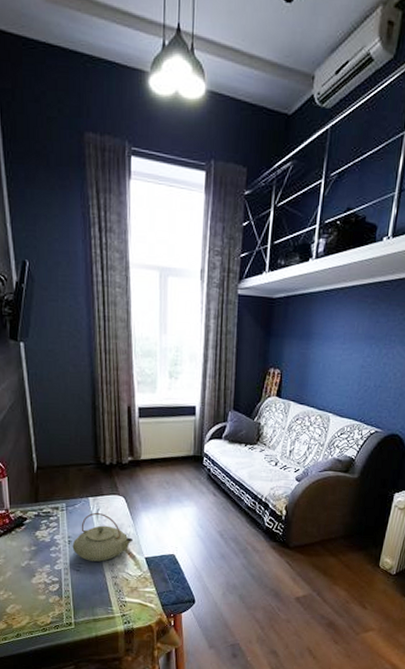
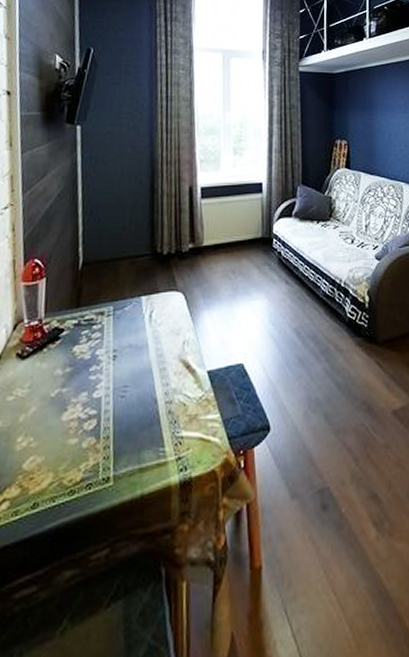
teapot: present [72,513,133,562] -> none [117,316,192,382]

